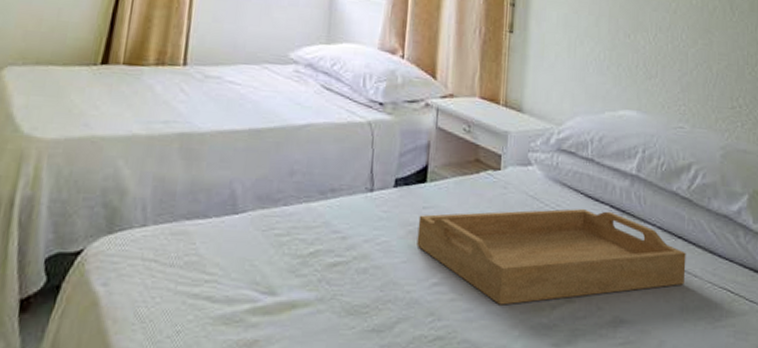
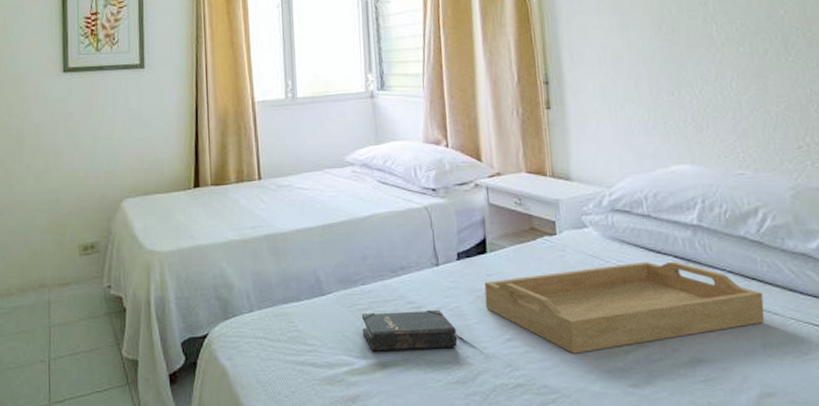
hardback book: none [274,239,382,289] -> present [361,309,458,352]

